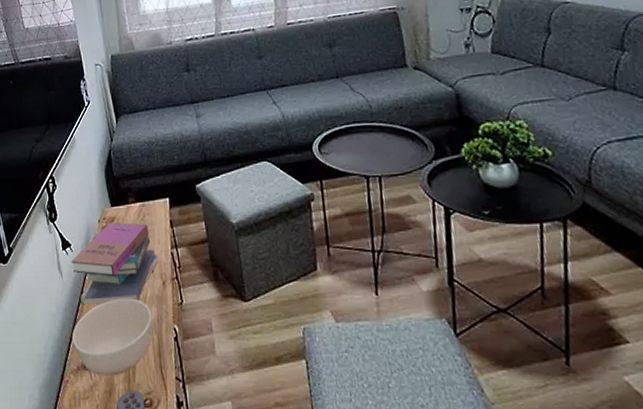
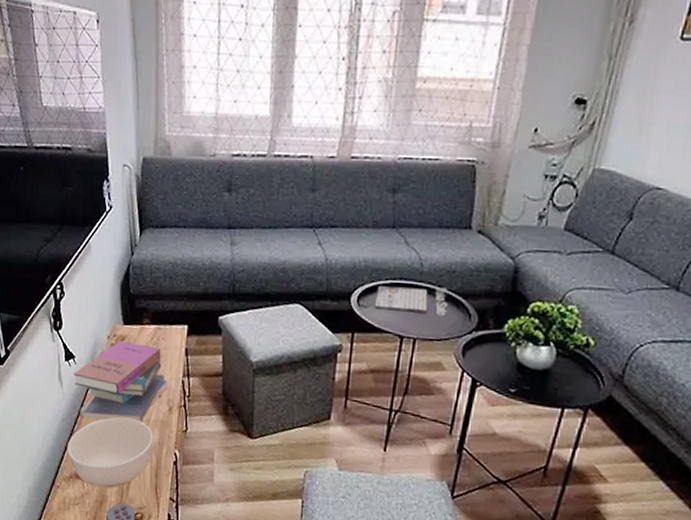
magazine: none [334,124,405,154] -> present [374,286,449,316]

